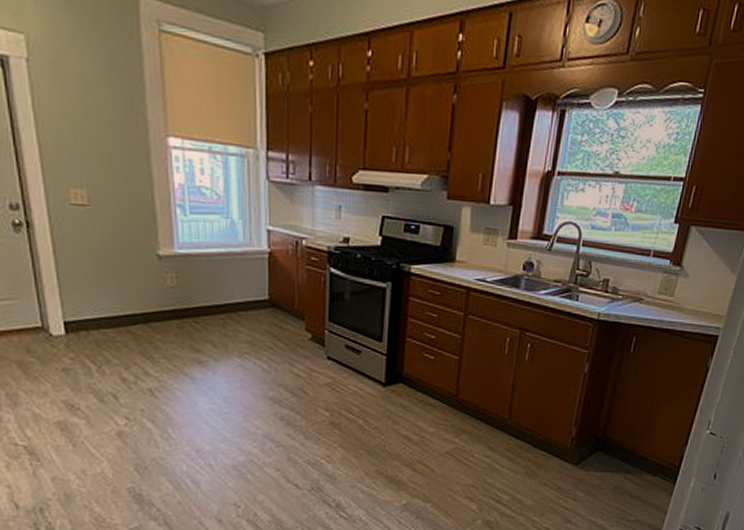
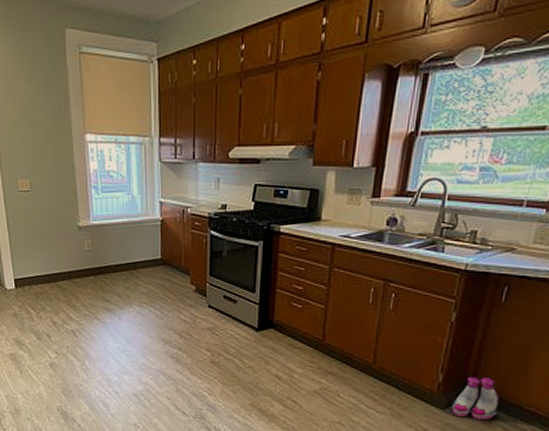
boots: none [584,430,628,474] -> present [452,377,500,420]

